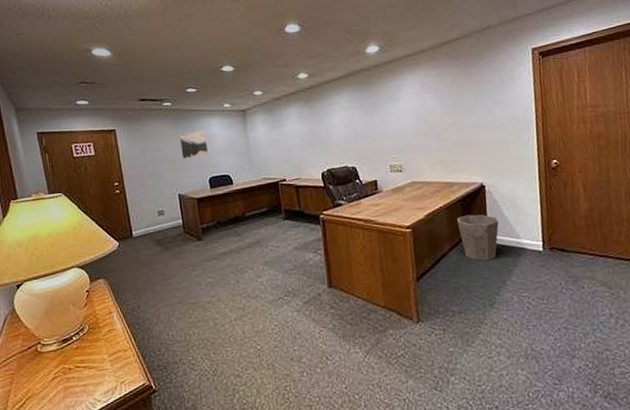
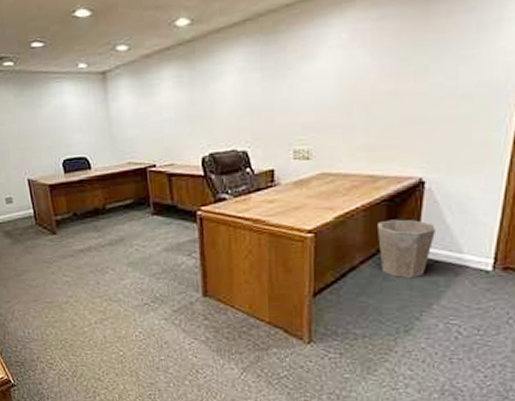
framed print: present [179,131,209,159] -> none [25,100,62,136]

